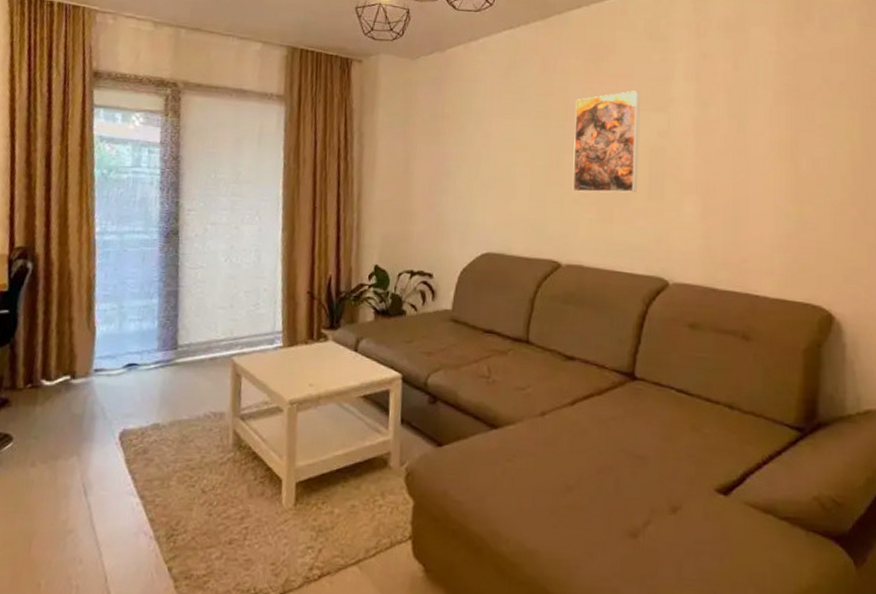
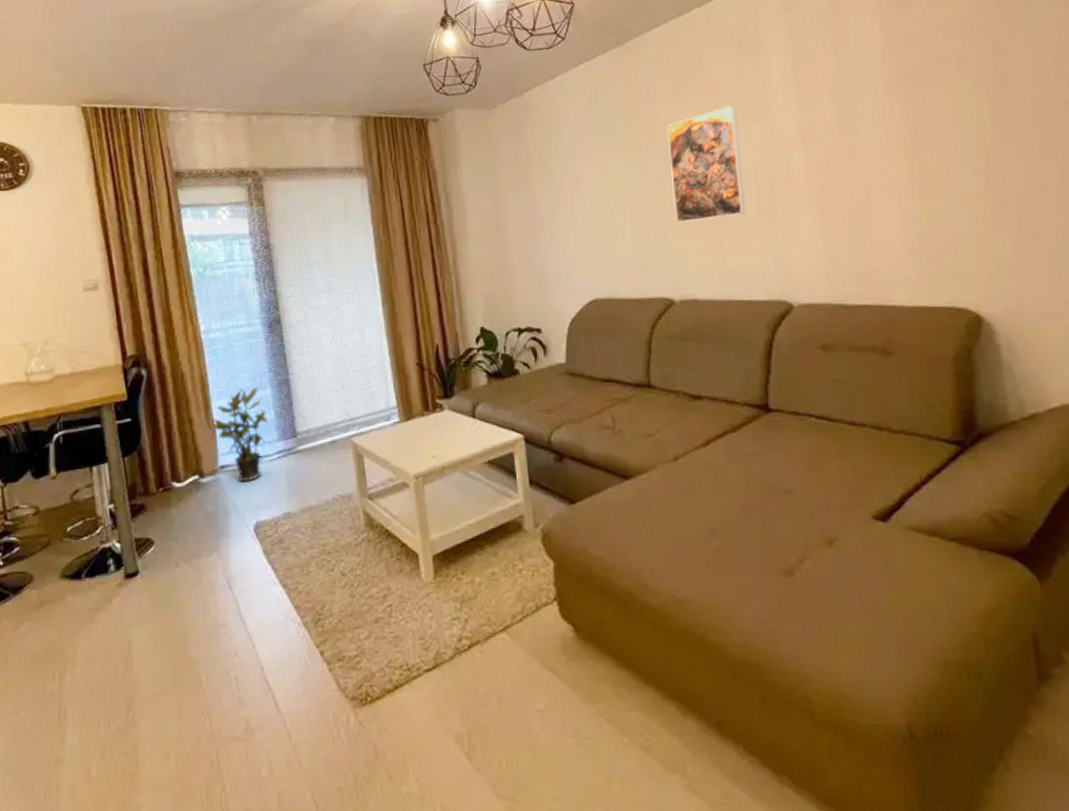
potted plant: none [92,293,151,389] -> present [212,386,268,483]

